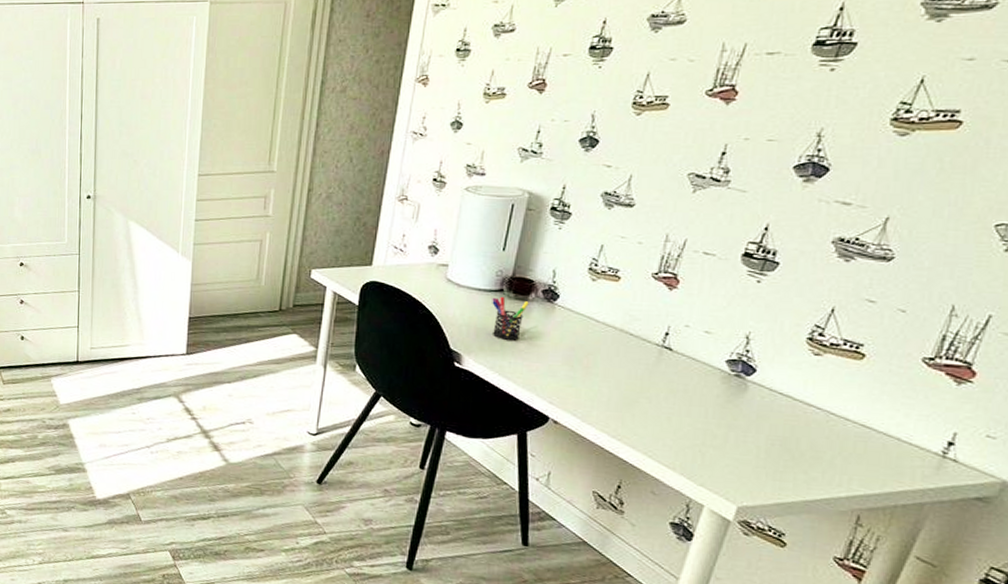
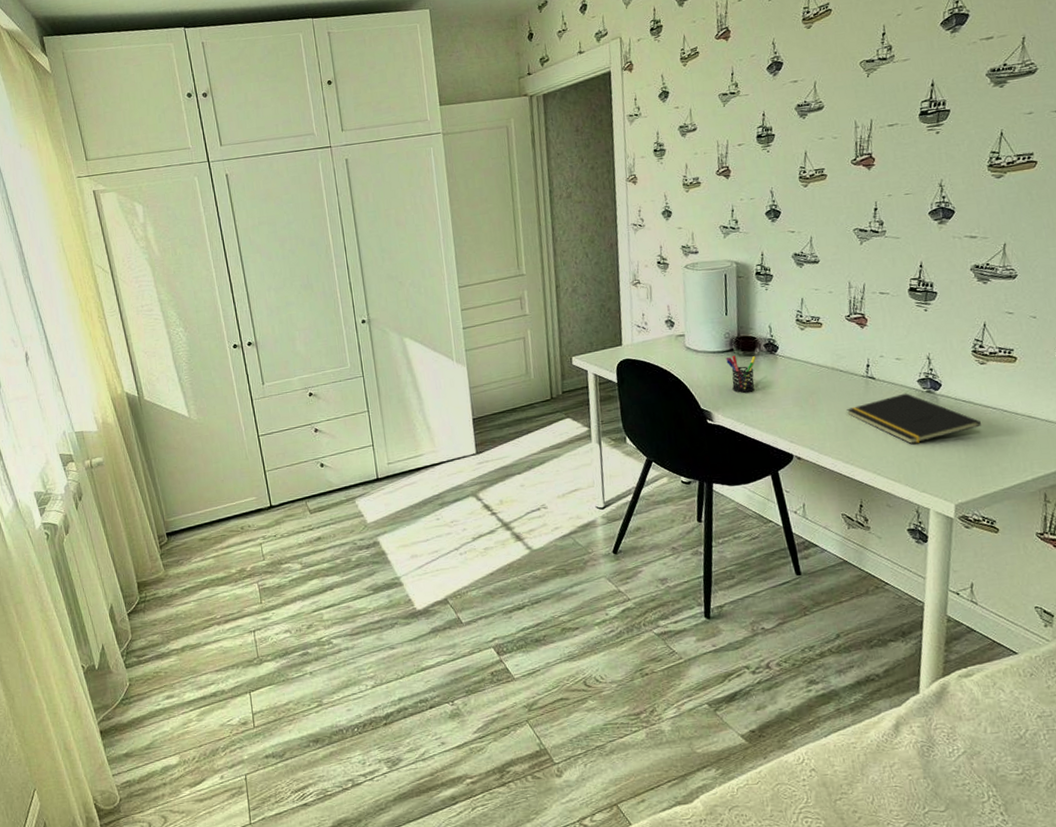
notepad: none [627,372,796,431] -> present [847,393,981,445]

